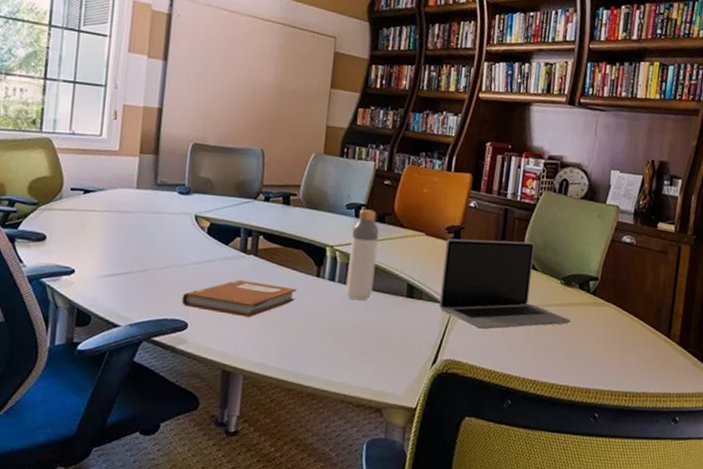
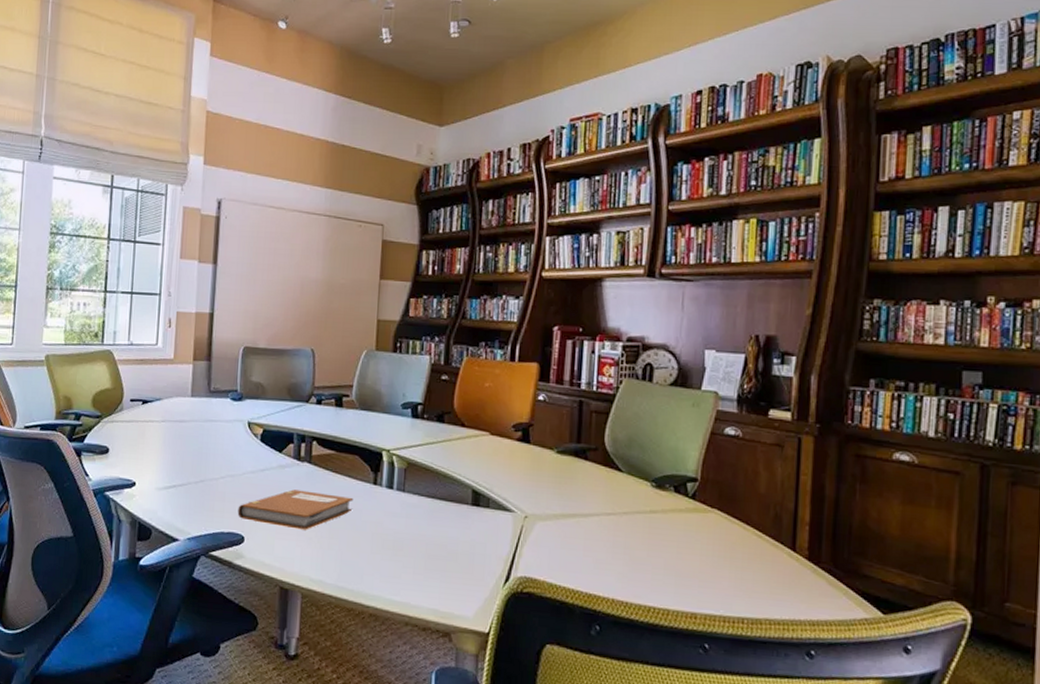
bottle: present [346,209,379,301] -> none [405,408,439,510]
laptop: present [439,238,570,330] -> none [509,437,666,542]

